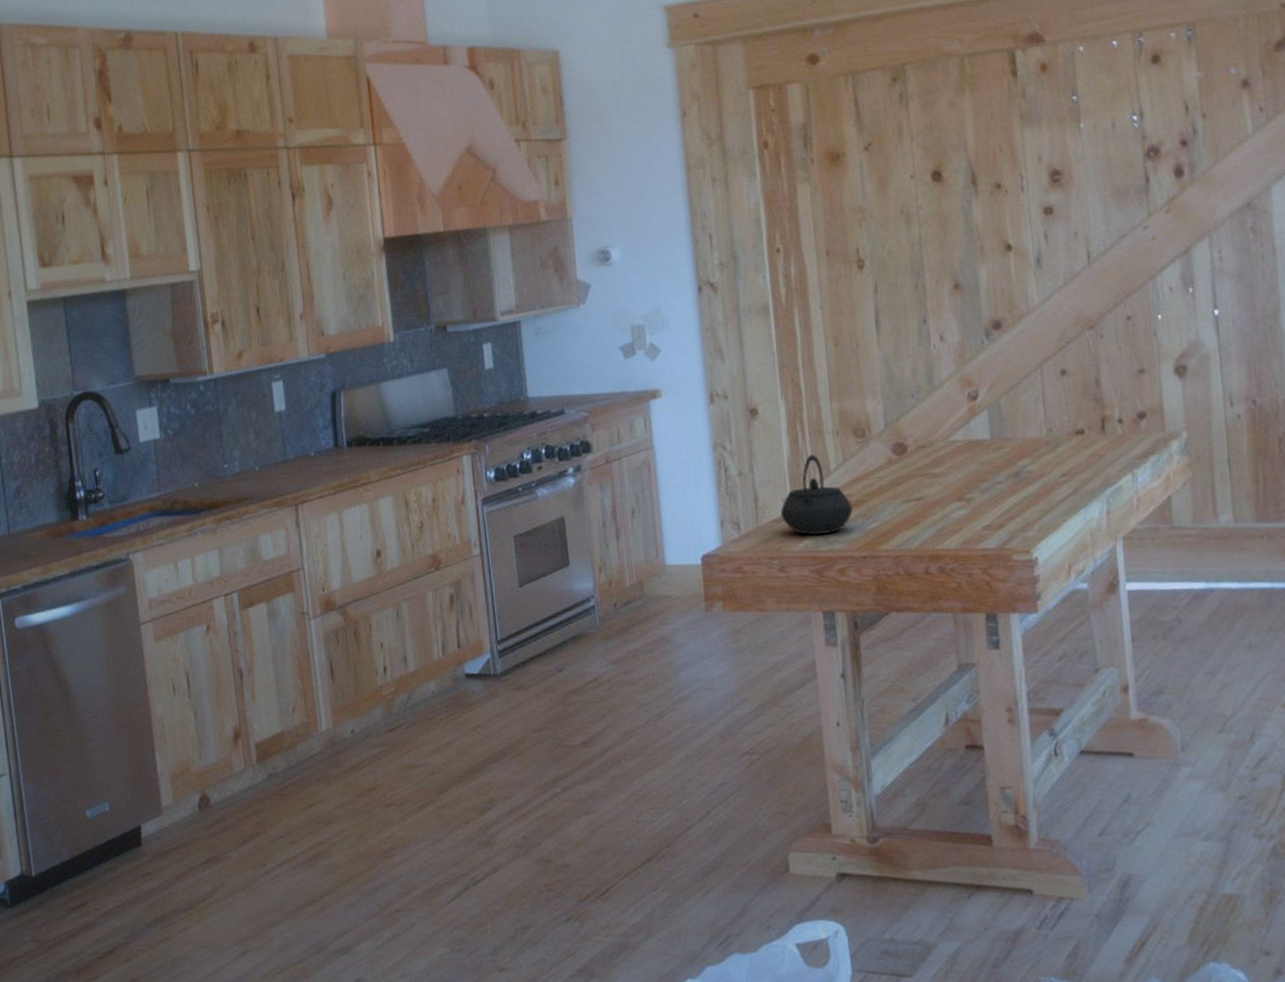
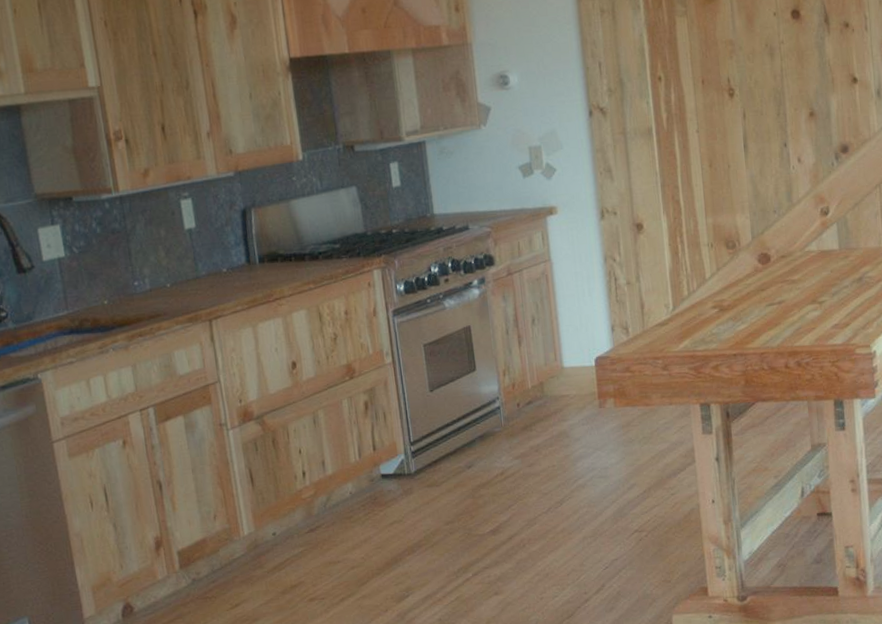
kettle: present [781,454,853,535] -> none [663,264,725,337]

